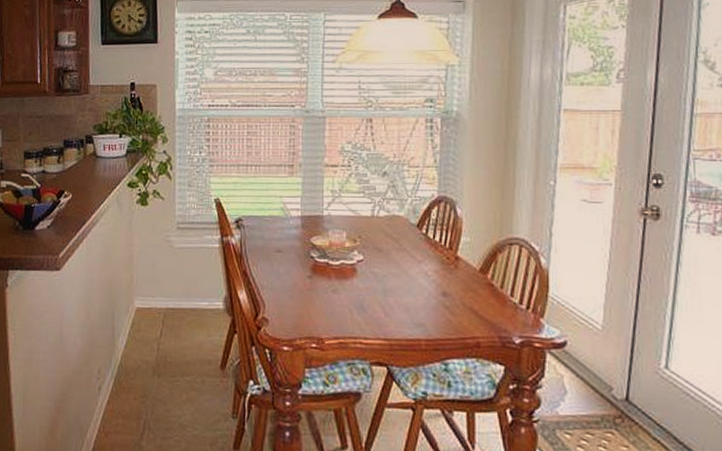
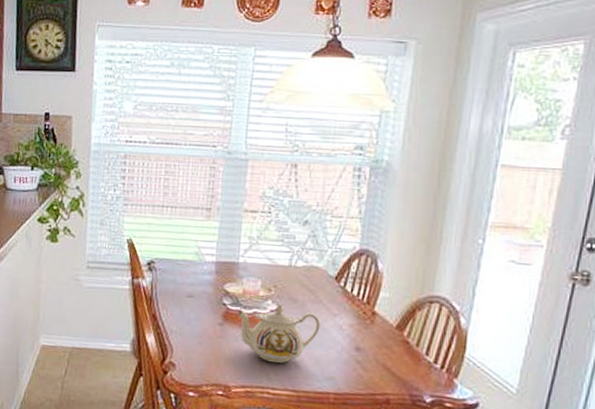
teapot: none [326,254,406,313] -> present [238,304,320,364]

